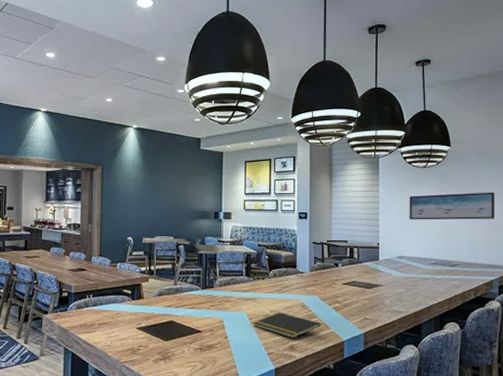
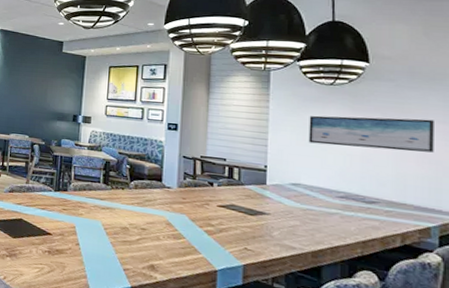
notepad: present [253,312,321,338] -> none [108,226,188,257]

